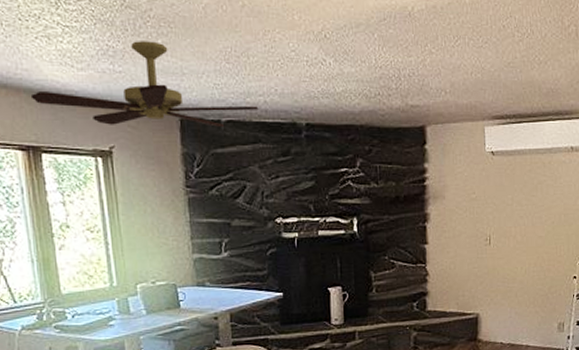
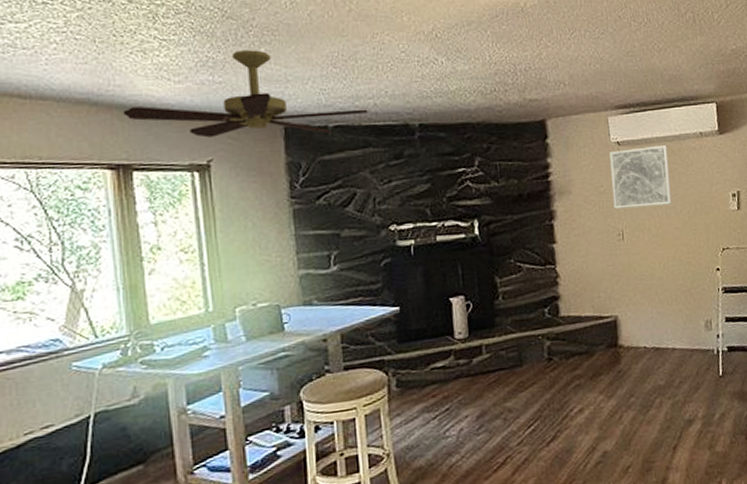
wall art: none [483,158,539,216] -> present [609,145,672,209]

